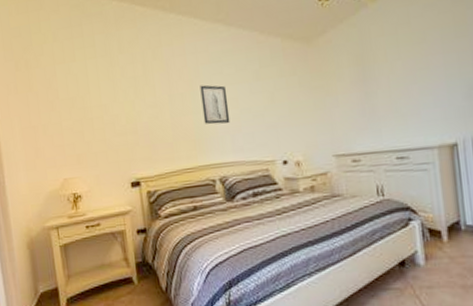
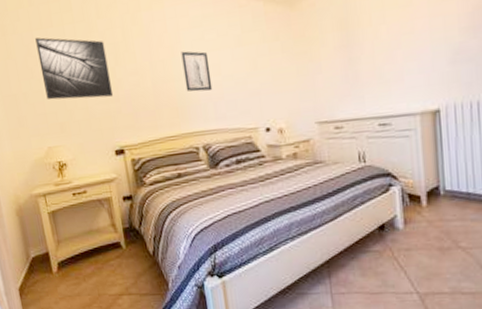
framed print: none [58,71,132,132] -> present [35,37,114,100]

